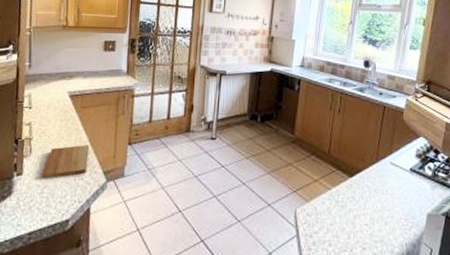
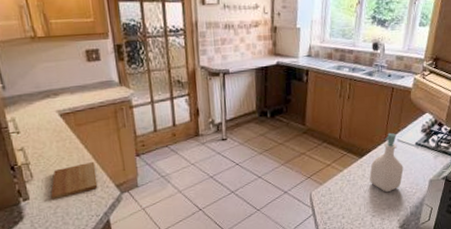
soap bottle: none [360,153,398,221] -> present [369,132,404,192]

